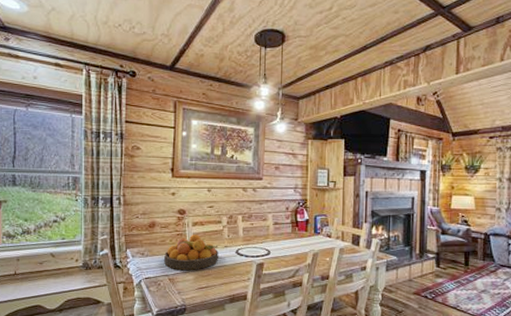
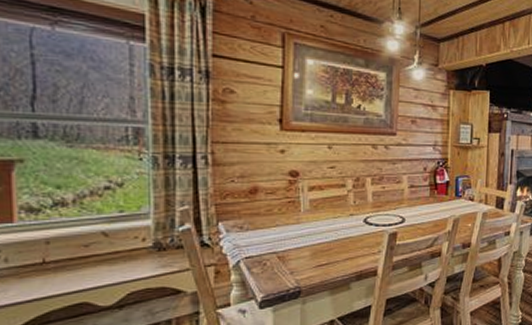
fruit bowl: present [164,235,219,270] -> none [271,201,342,245]

